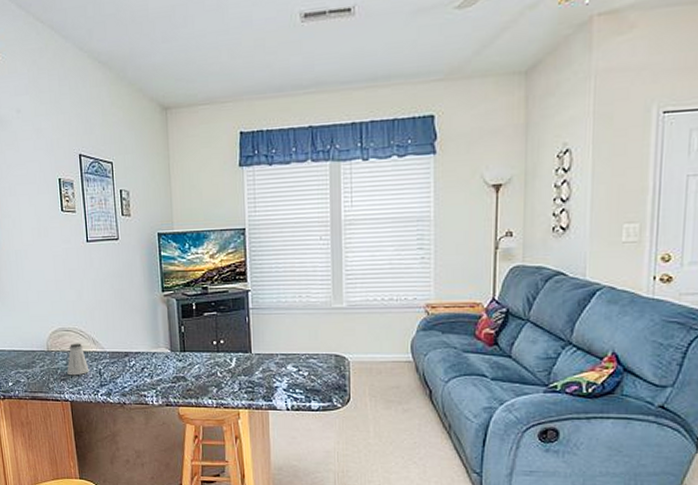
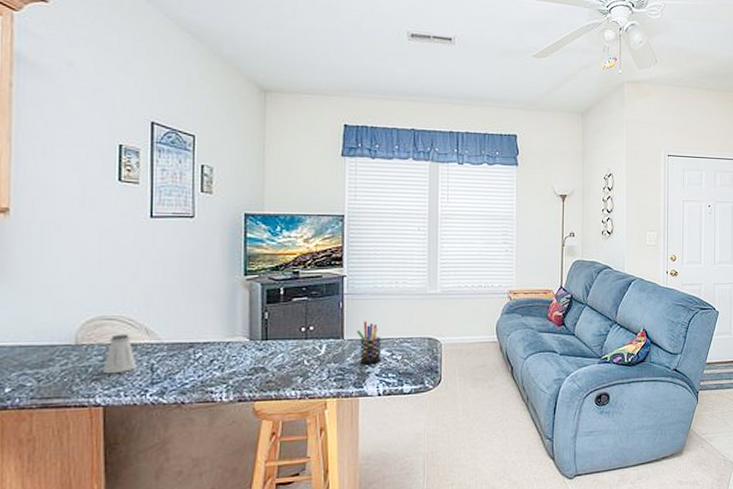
pen holder: none [263,336,287,378] -> present [356,321,381,364]

